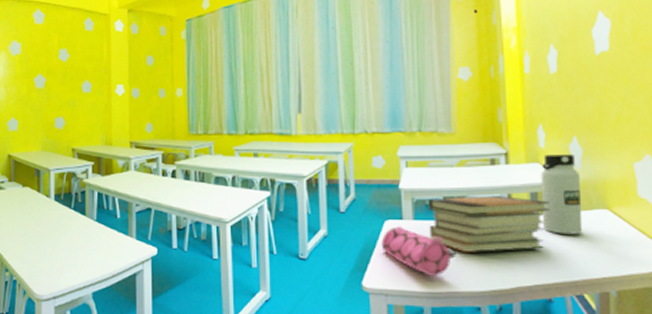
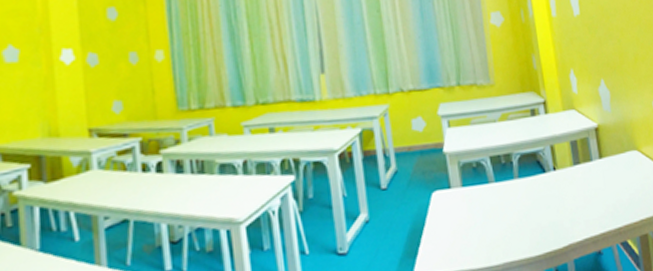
pencil case: present [381,226,456,276] -> none [430,196,509,249]
book stack: present [428,195,550,253] -> none [475,148,590,217]
water bottle: present [541,155,583,235] -> none [577,98,620,182]

